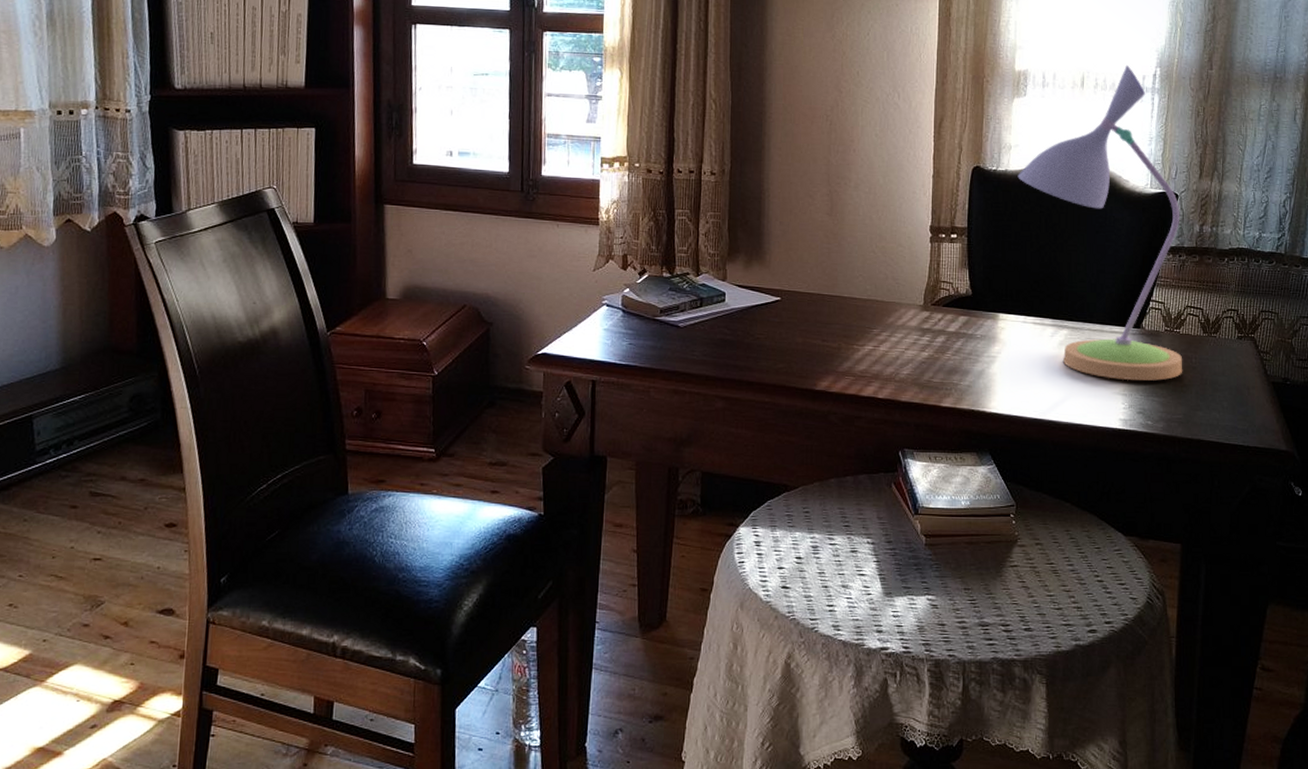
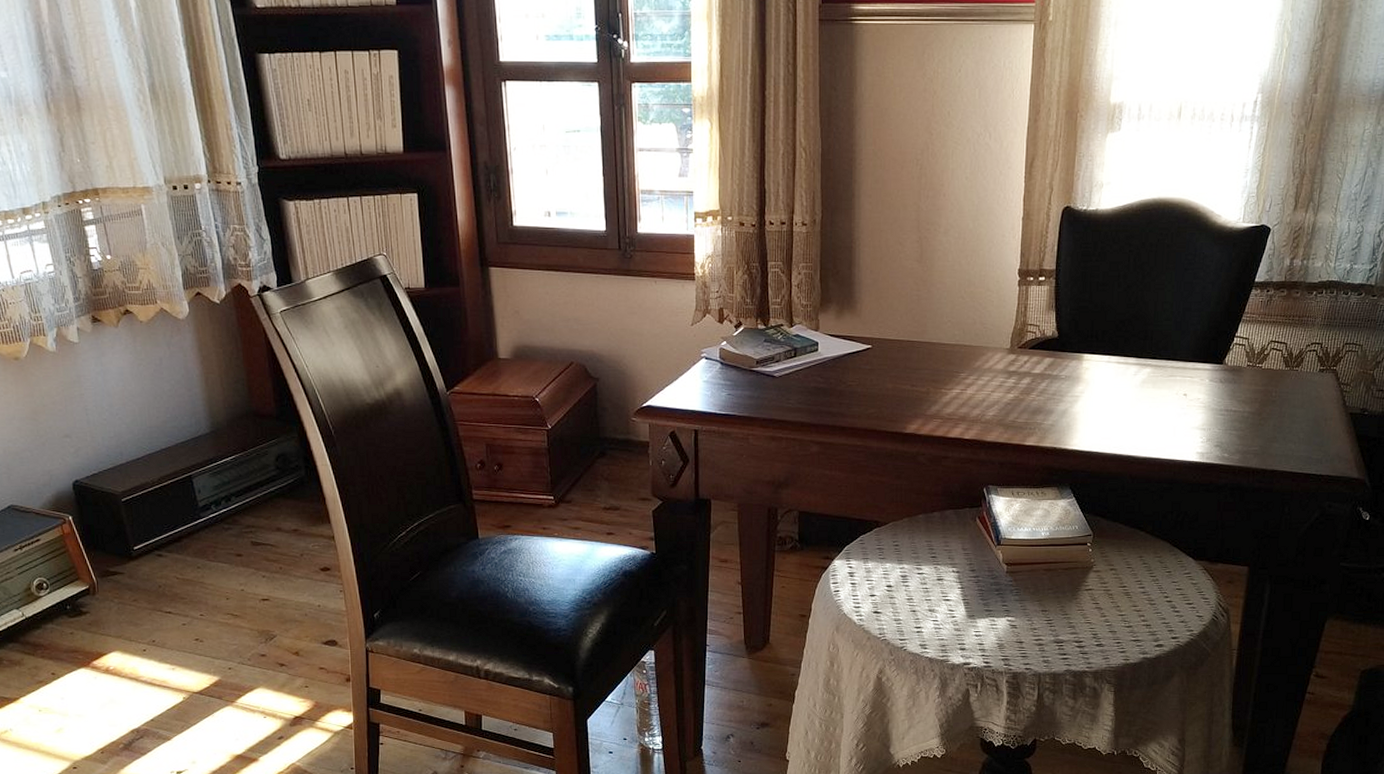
desk lamp: present [1017,65,1182,381] -> none [1108,92,1271,416]

